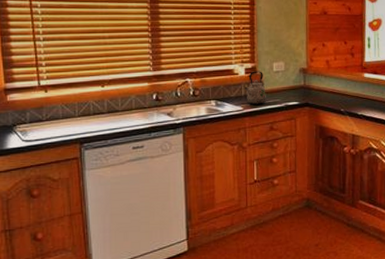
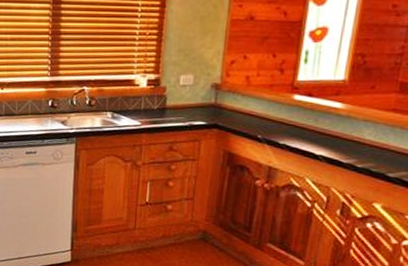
kettle: present [244,71,266,105] -> none [144,83,169,121]

